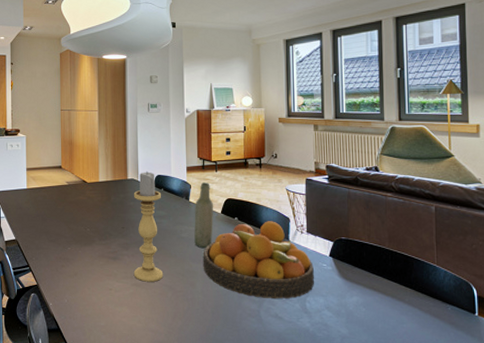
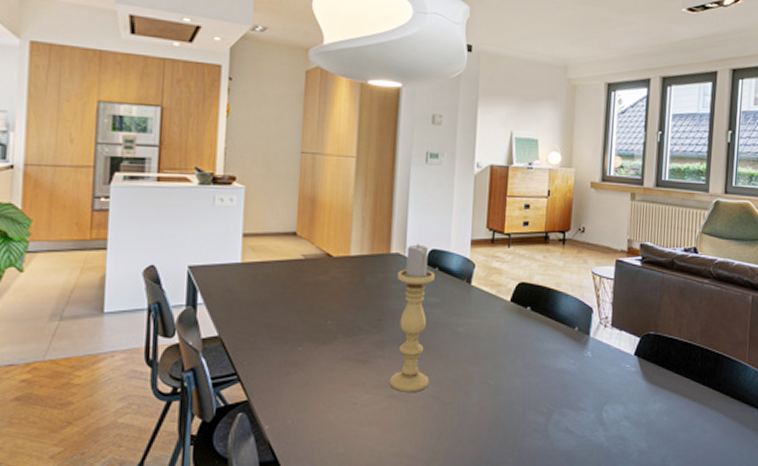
bottle: present [194,183,214,248] -> none [473,261,503,346]
fruit bowl: present [203,221,315,299] -> none [482,312,616,409]

